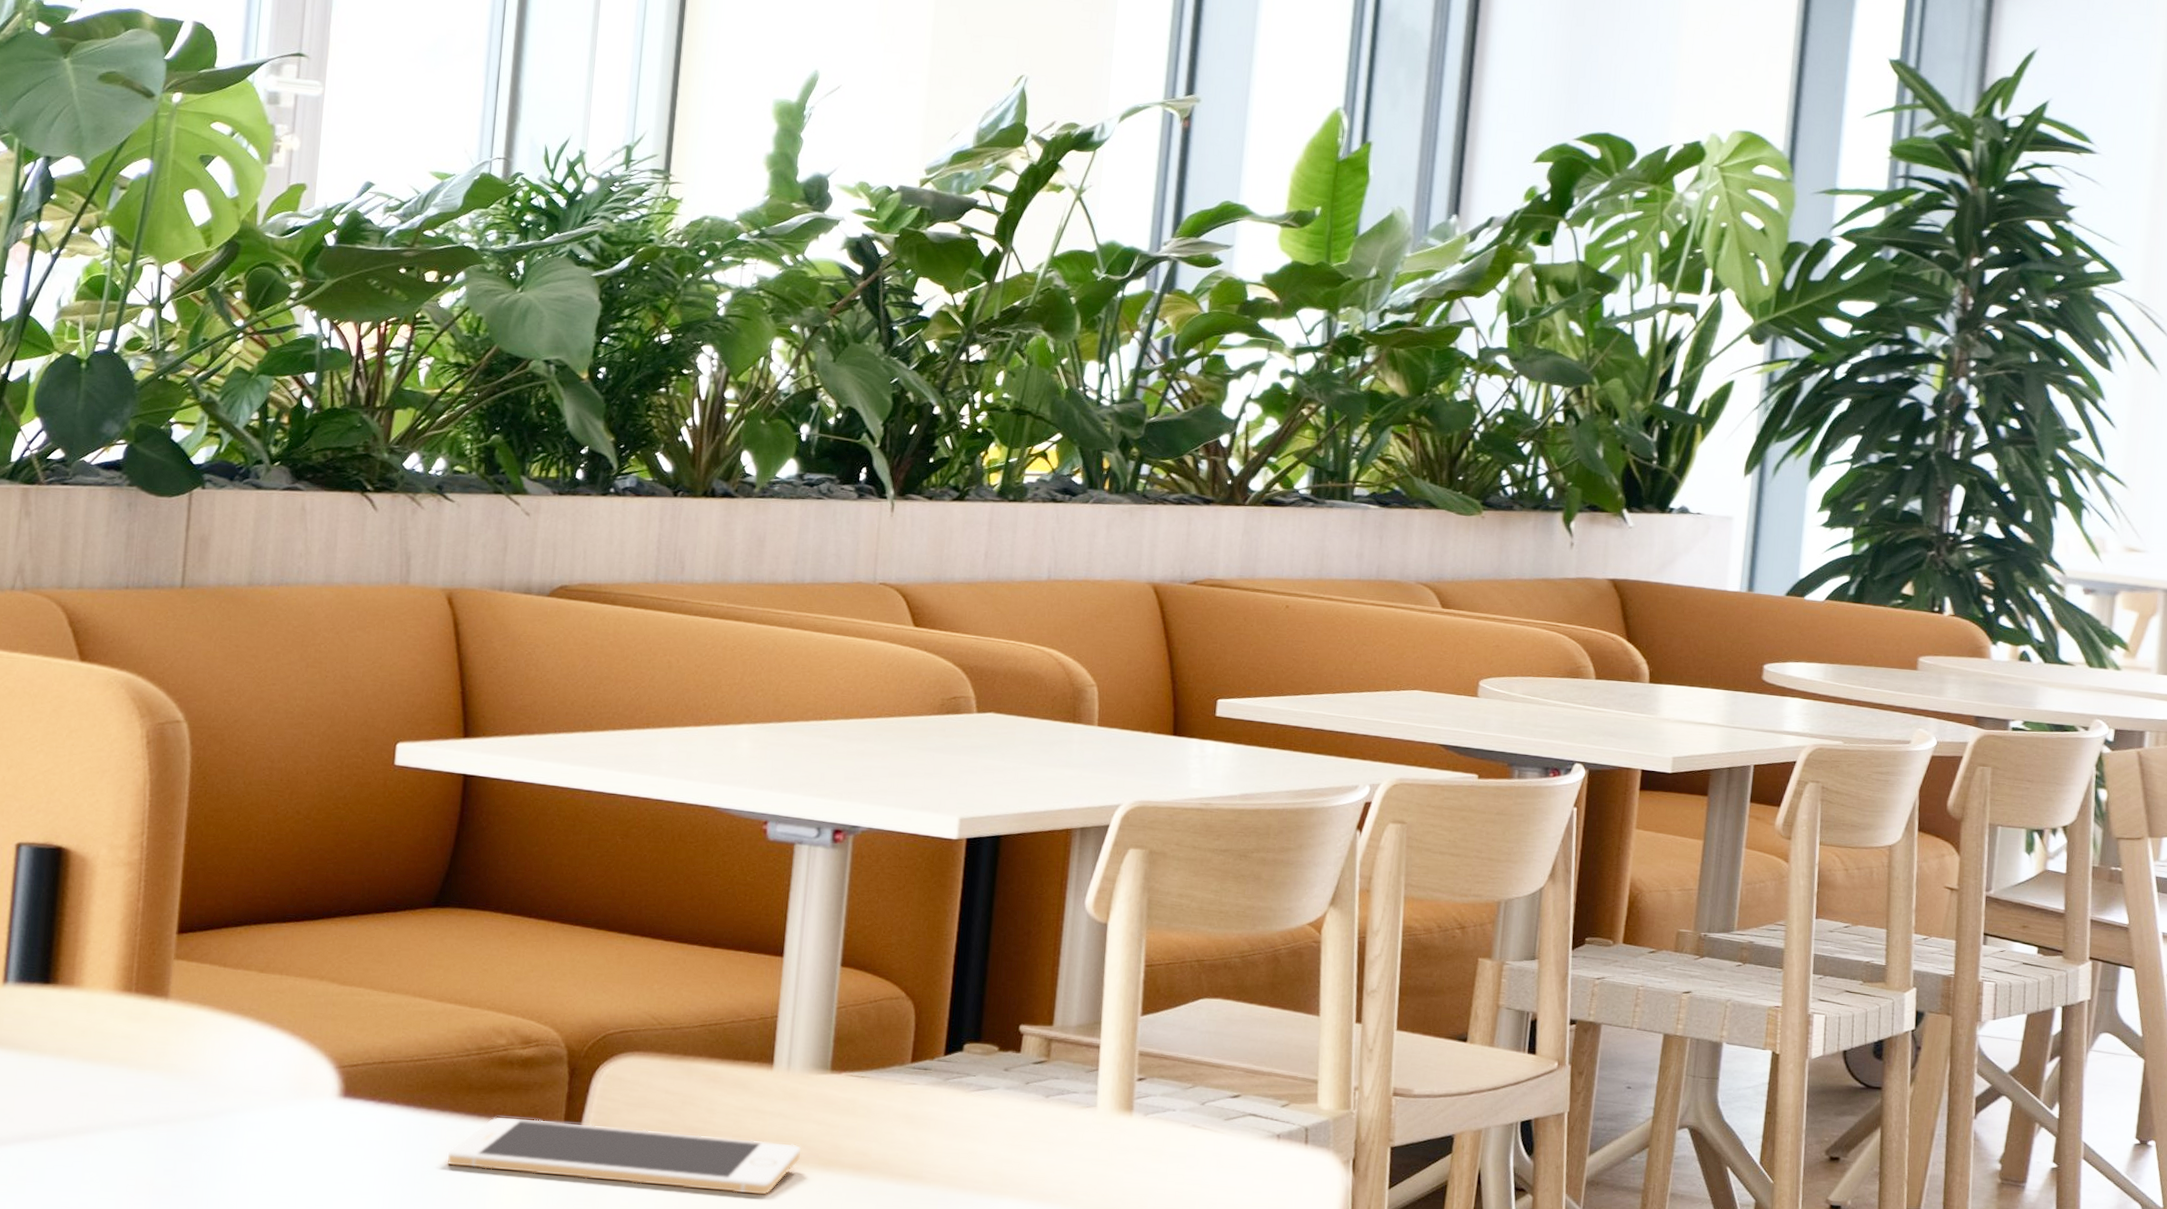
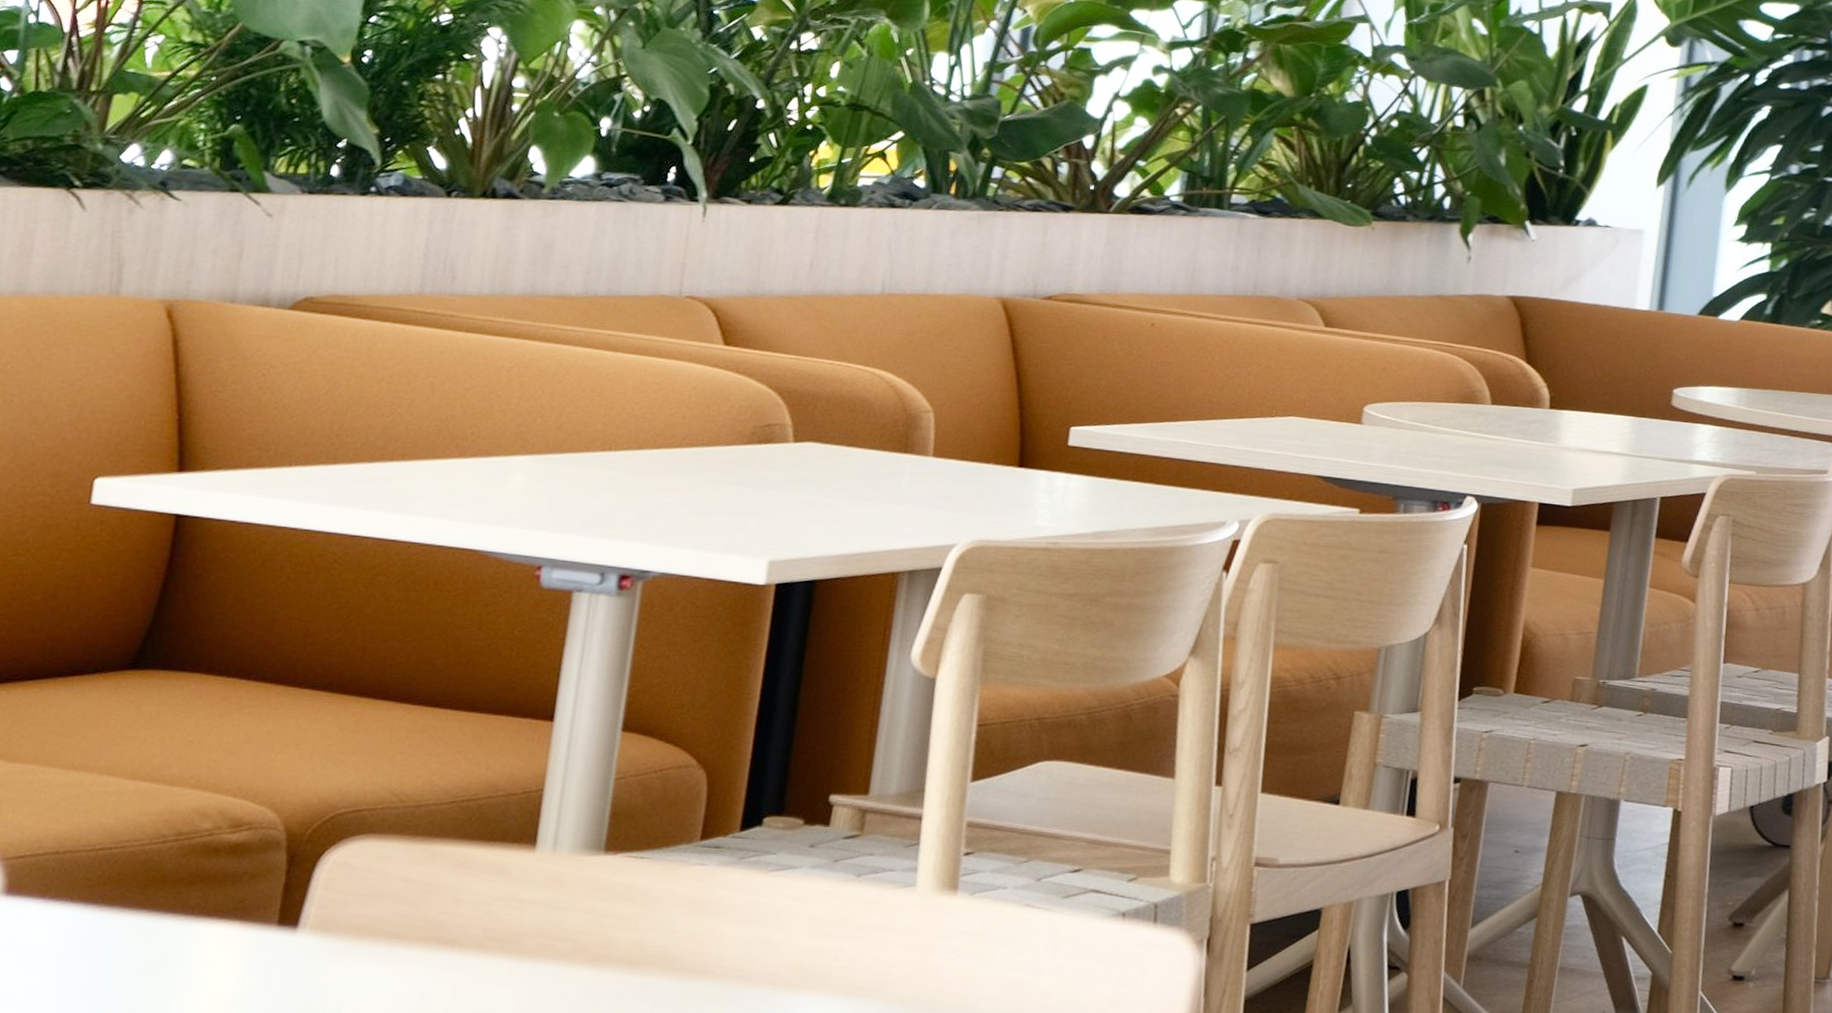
cell phone: present [448,1117,801,1195] -> none [131,914,565,997]

